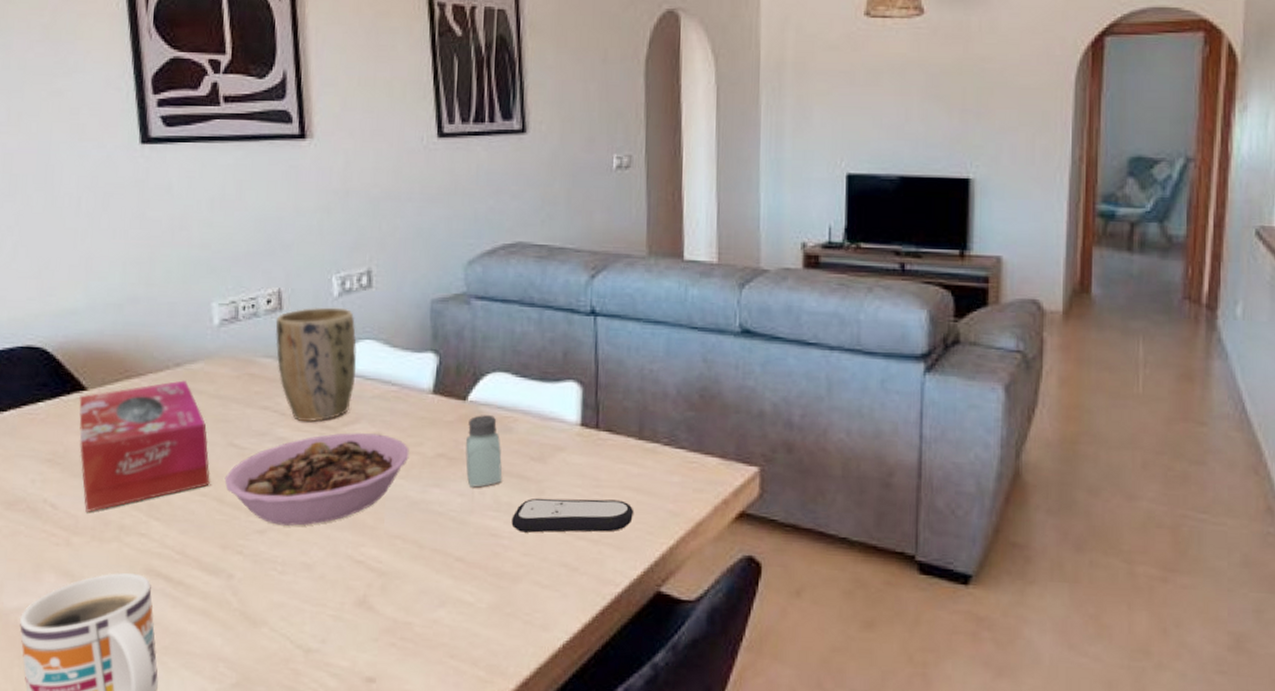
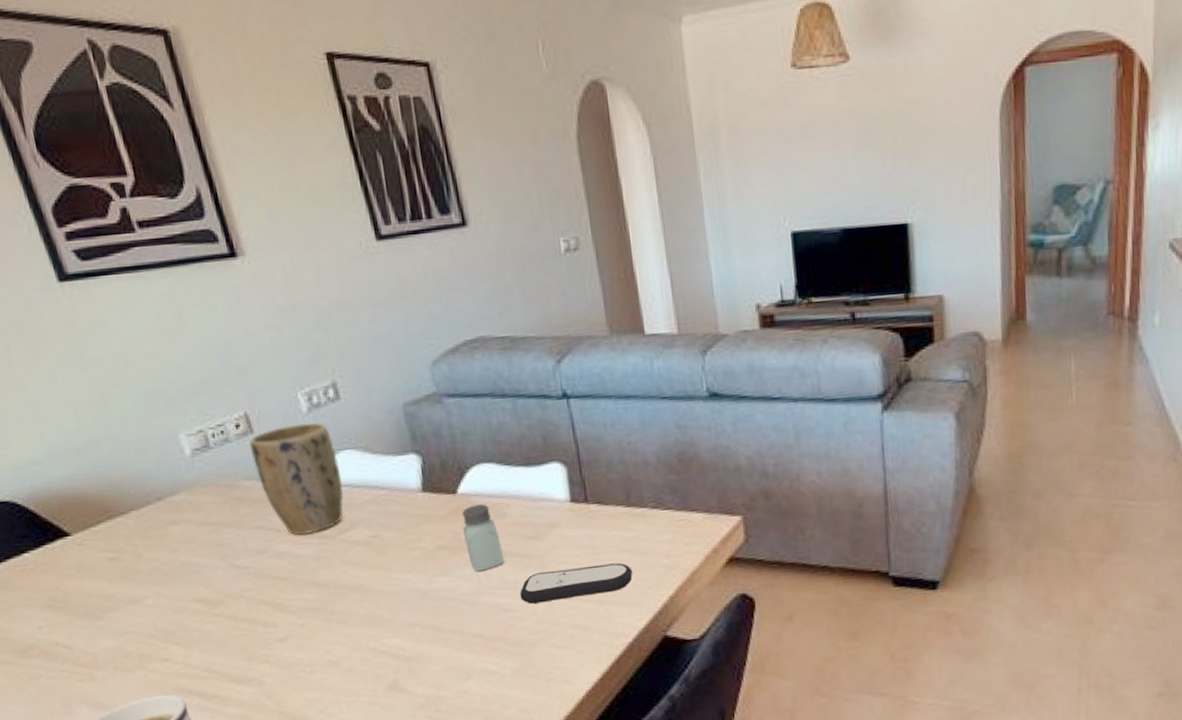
tissue box: present [79,380,210,512] -> none [64,512,220,648]
bowl: present [224,433,410,526] -> none [233,536,411,632]

